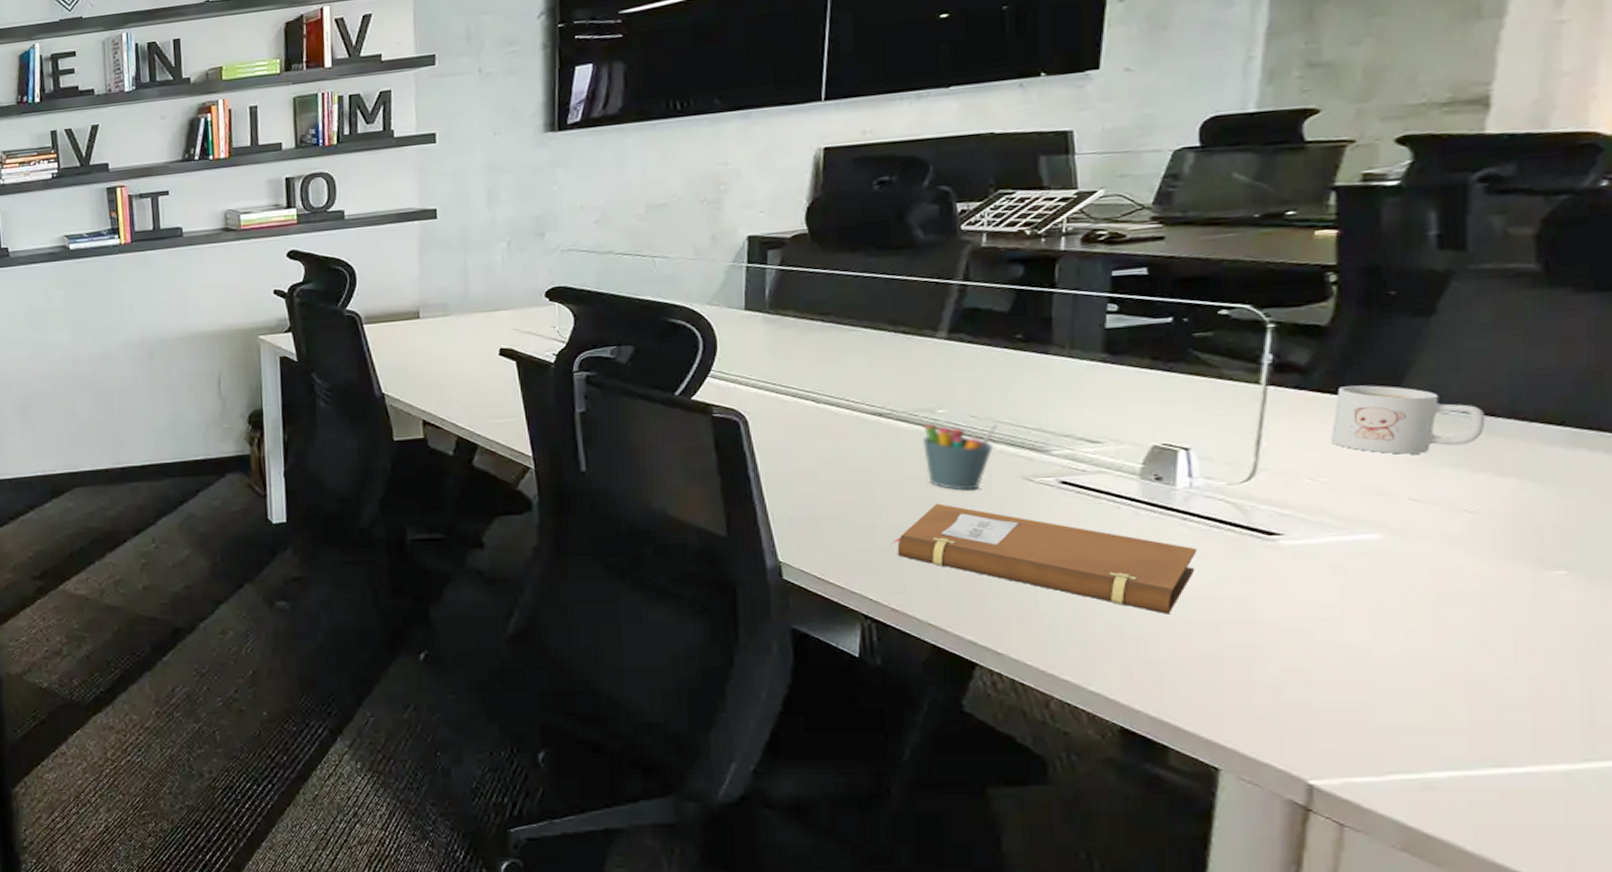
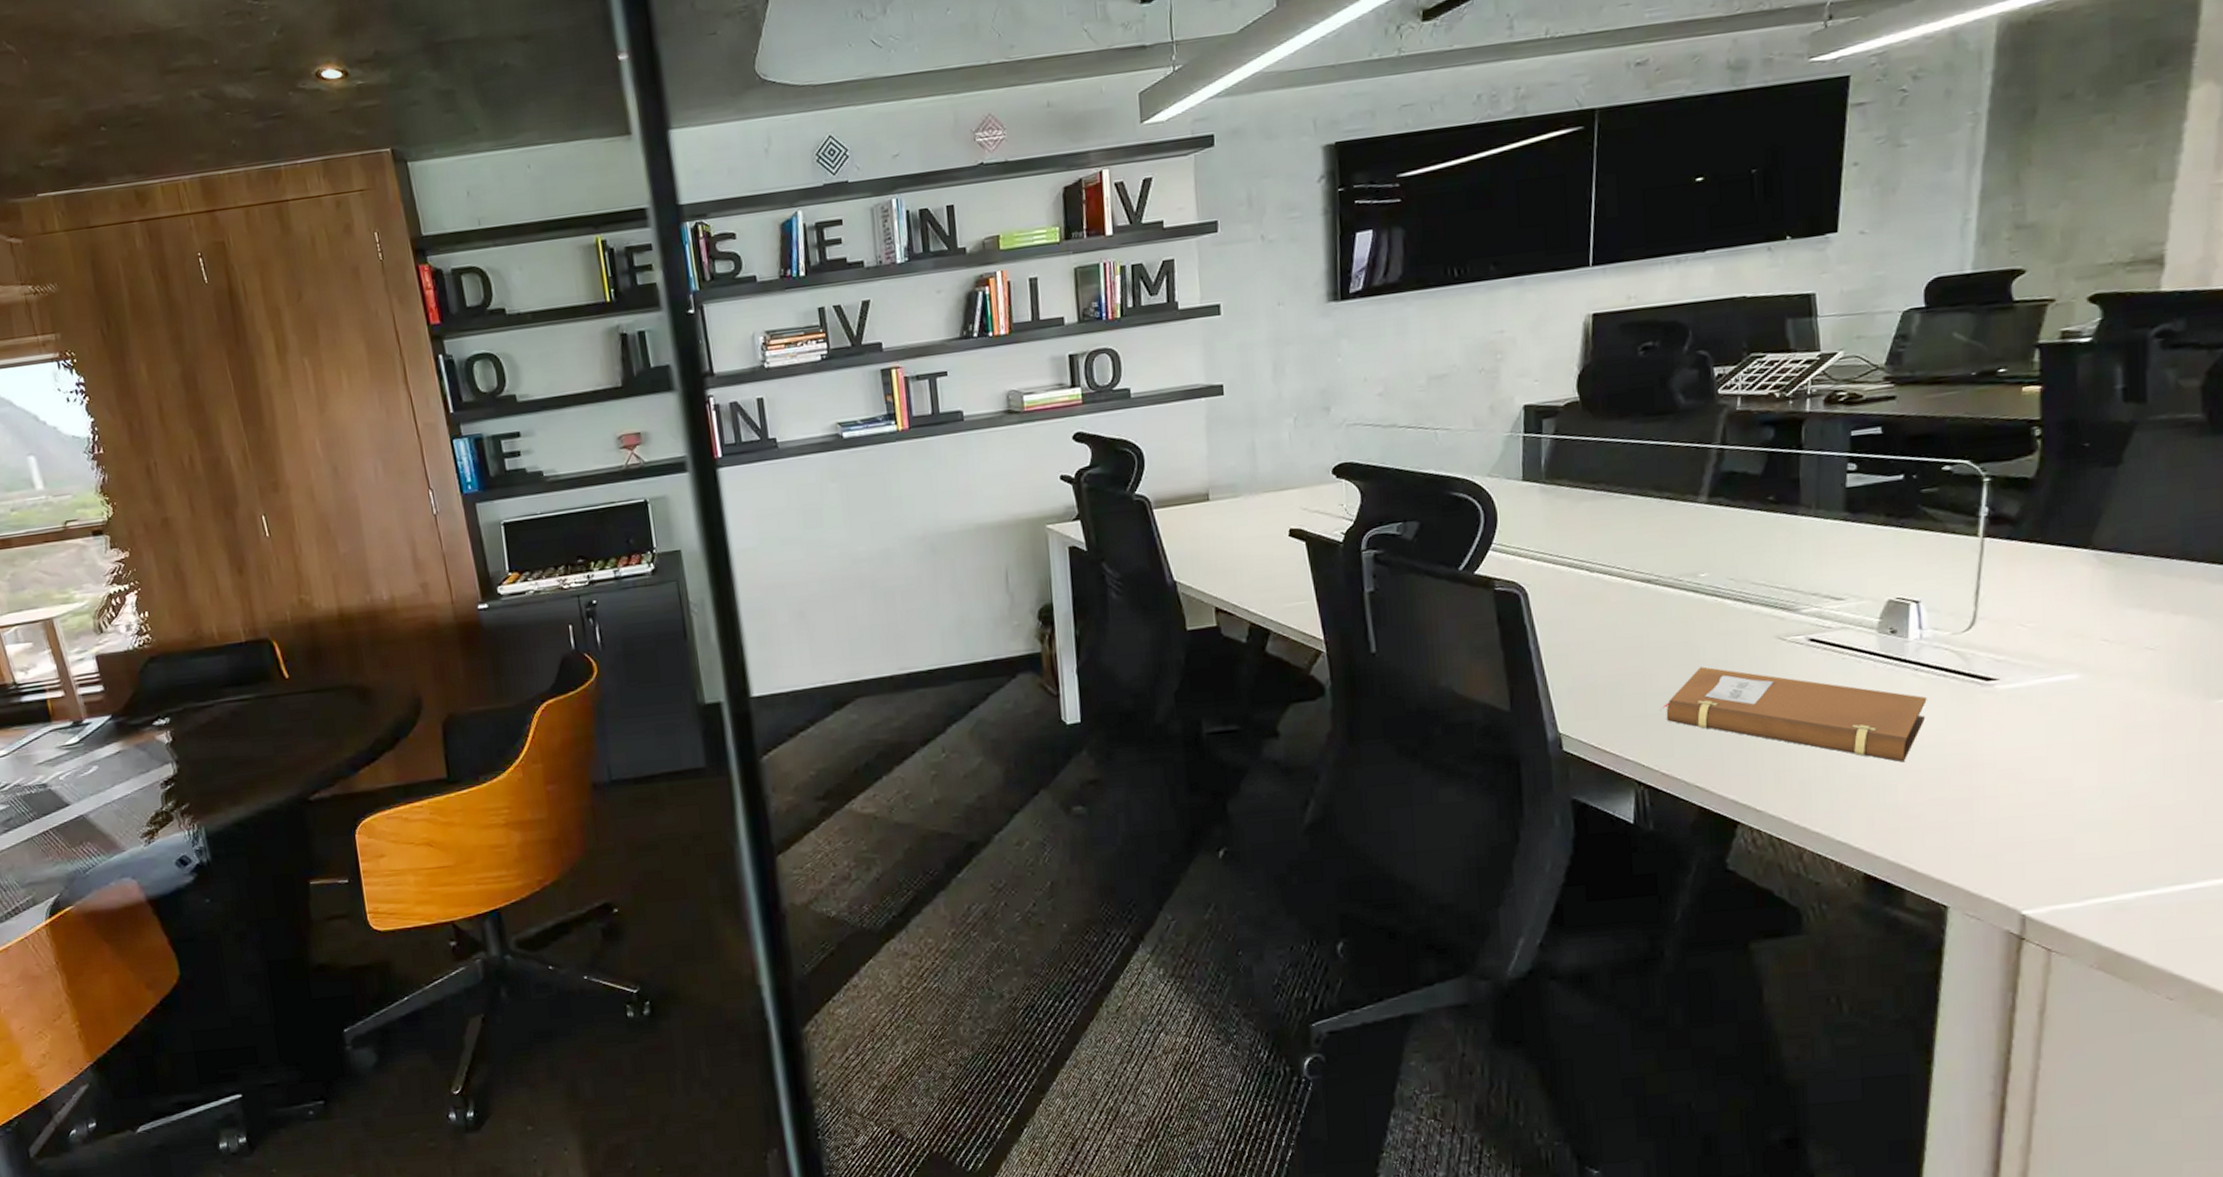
pen holder: present [922,422,999,491] -> none [1687,584,1755,653]
mug: present [1330,385,1486,454] -> none [2037,533,2163,598]

